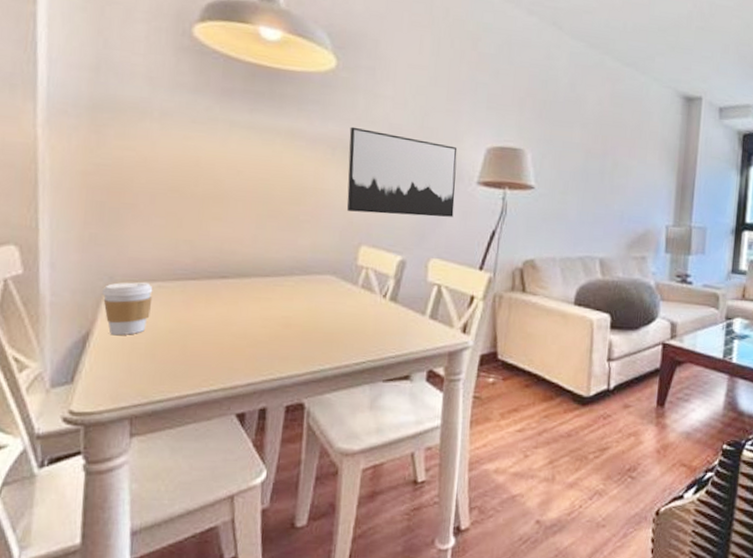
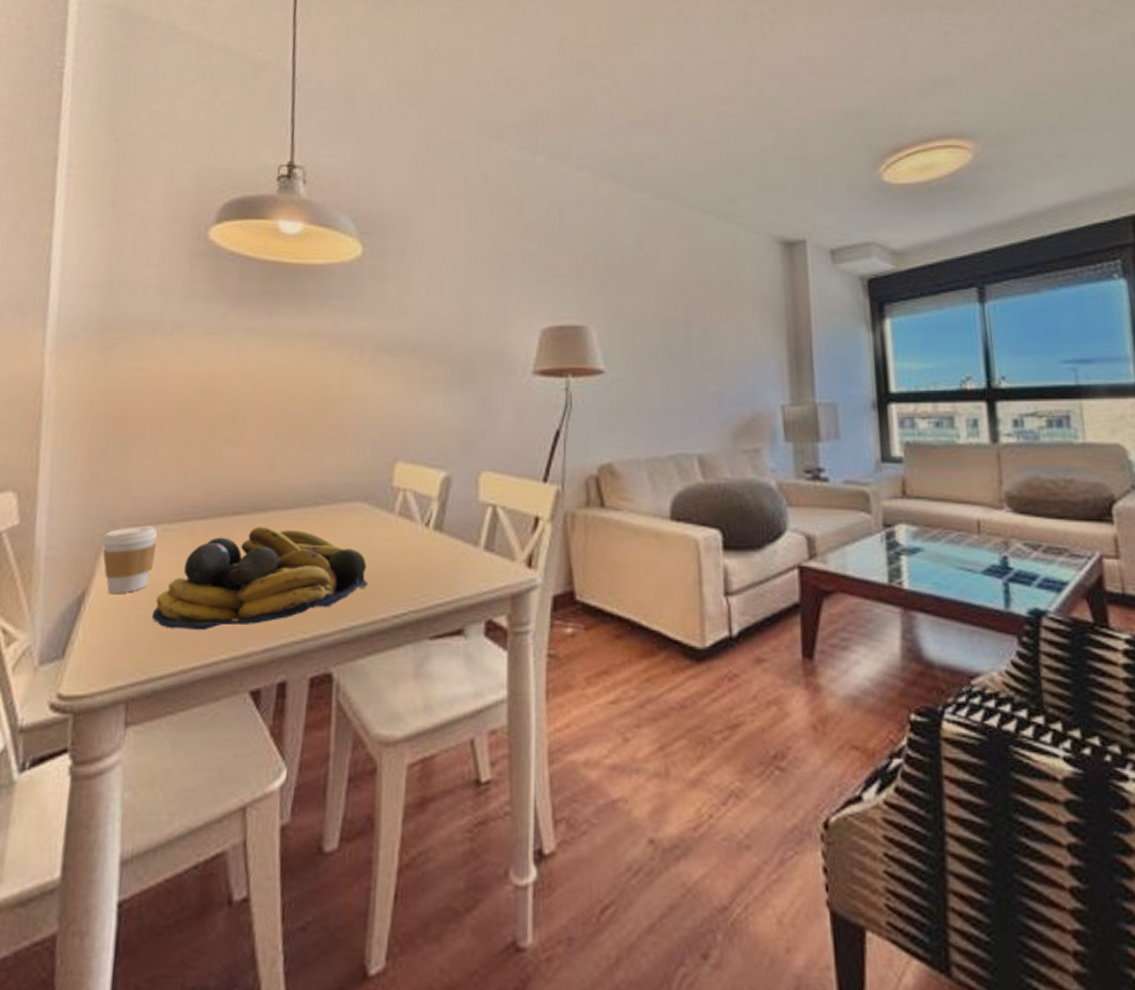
fruit bowl: none [150,288,335,368] -> present [151,525,368,631]
wall art: present [346,126,458,217] -> none [378,320,507,420]

